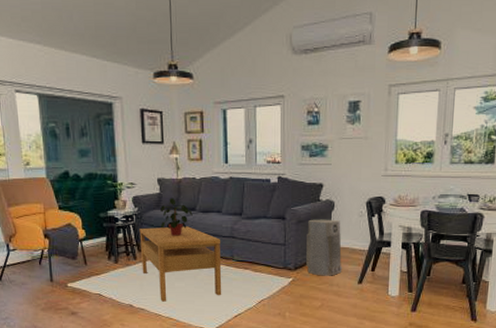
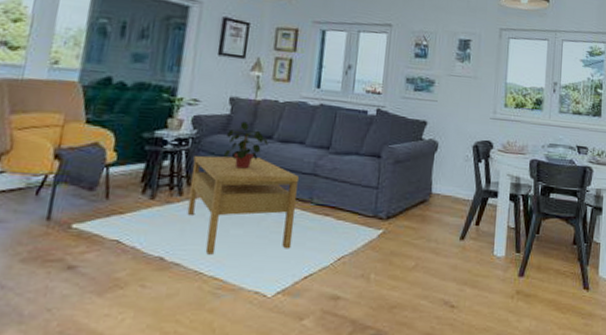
air purifier: present [306,219,342,276] -> none [401,160,444,229]

